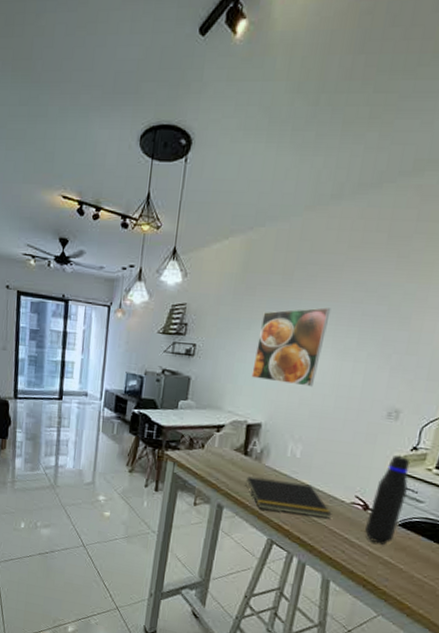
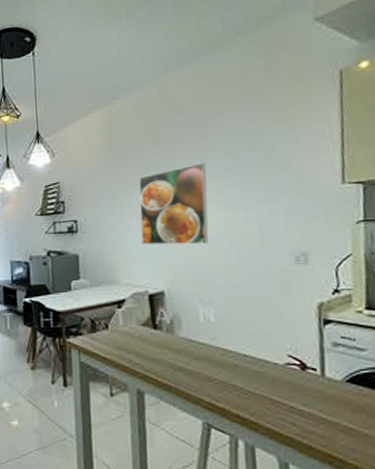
notepad: present [244,476,332,519] -> none [161,351,268,389]
water bottle: present [365,455,410,545] -> none [308,302,346,408]

